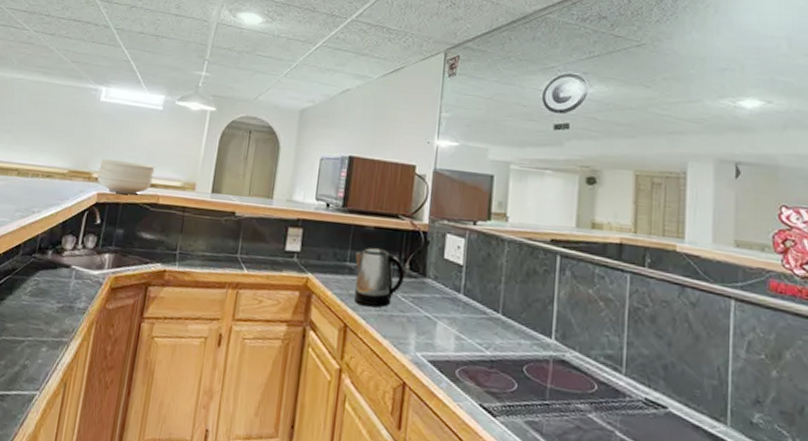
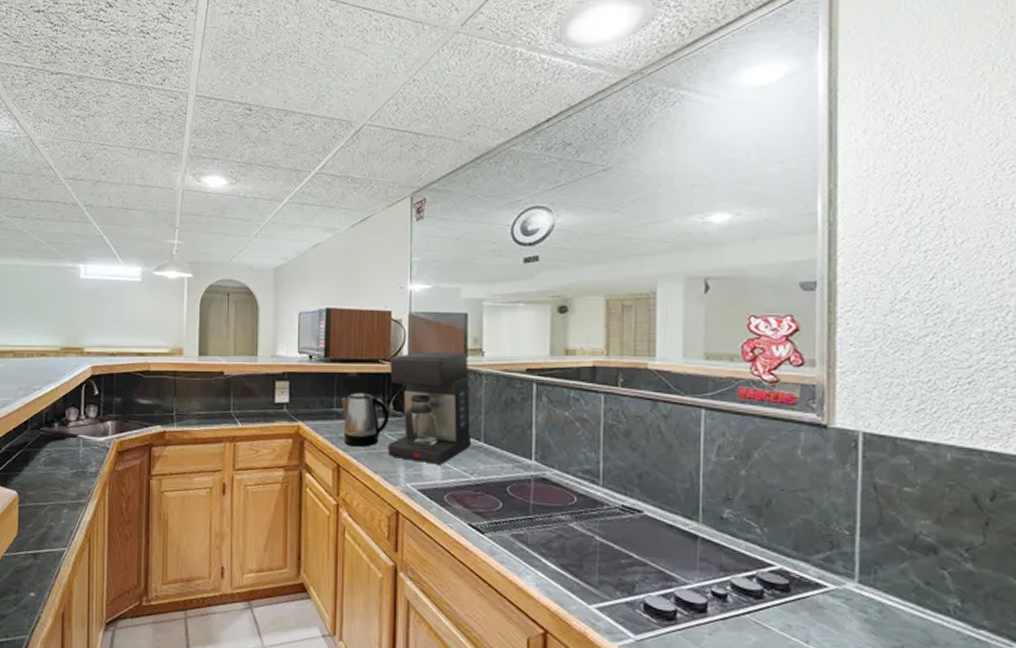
bowl: present [97,158,155,195] -> none [88,333,142,364]
coffee maker: none [399,210,492,335] -> present [388,352,472,465]

